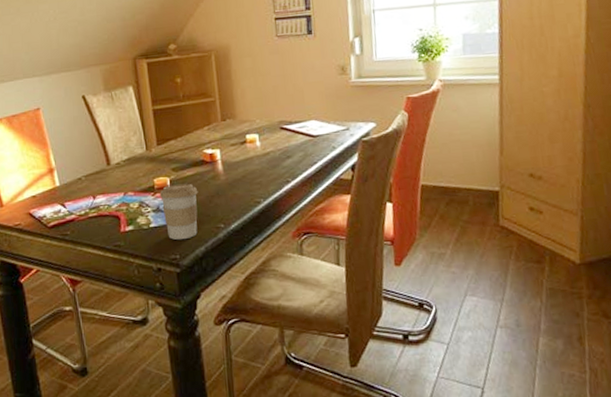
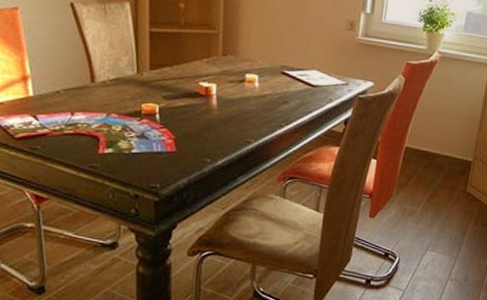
coffee cup: present [159,183,198,241] -> none [145,113,188,170]

